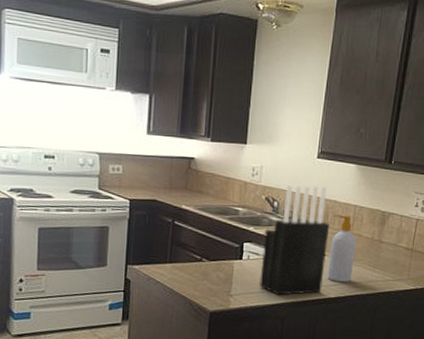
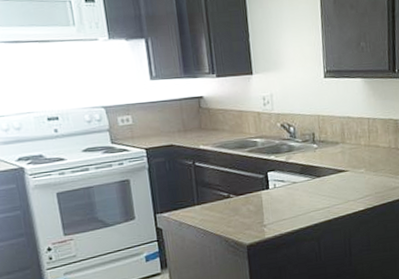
knife block: present [259,185,330,295] -> none [286,104,351,217]
soap bottle: present [326,214,356,282] -> none [349,129,377,195]

